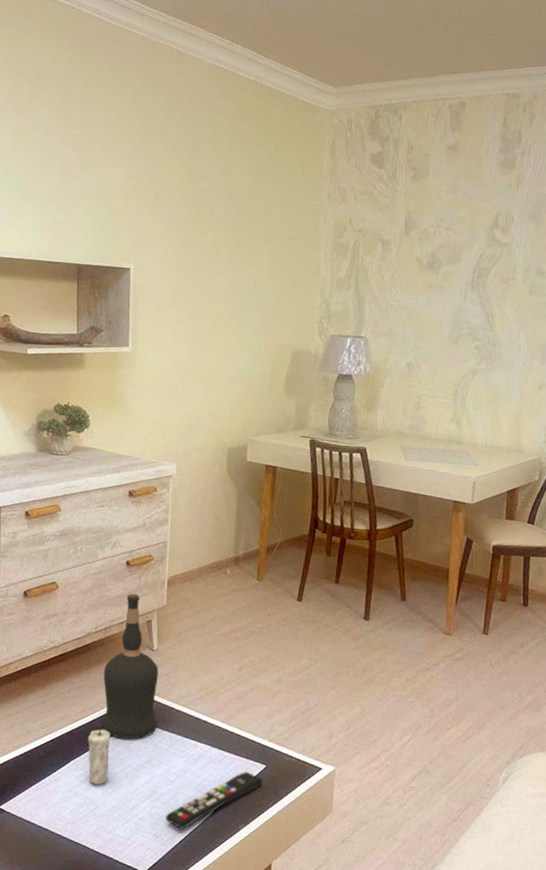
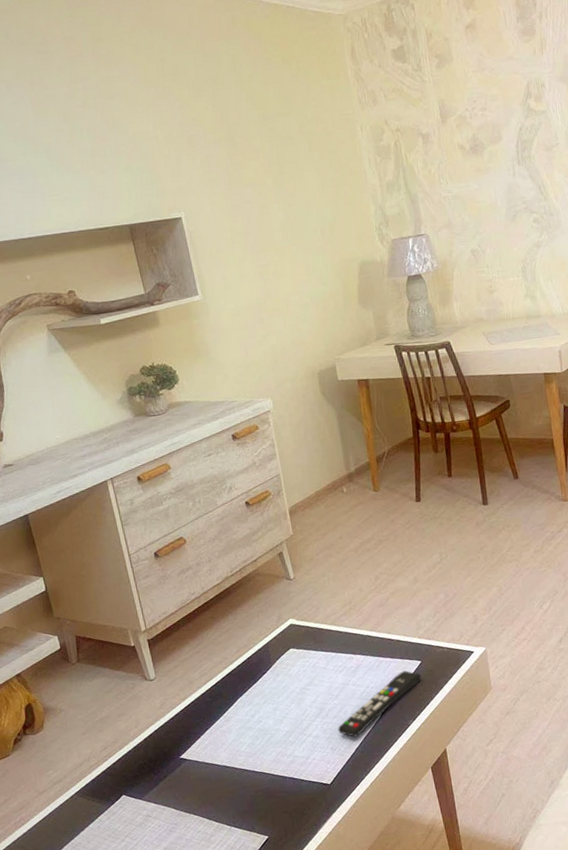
candle: present [87,722,111,785] -> none [247,658,276,716]
liquor bottle: present [102,593,159,739] -> none [248,530,311,668]

